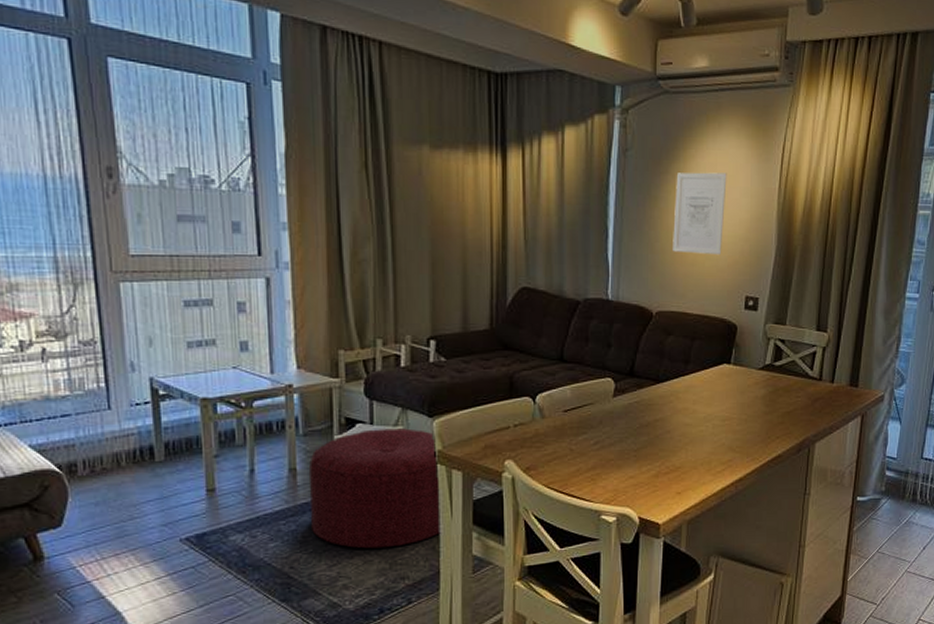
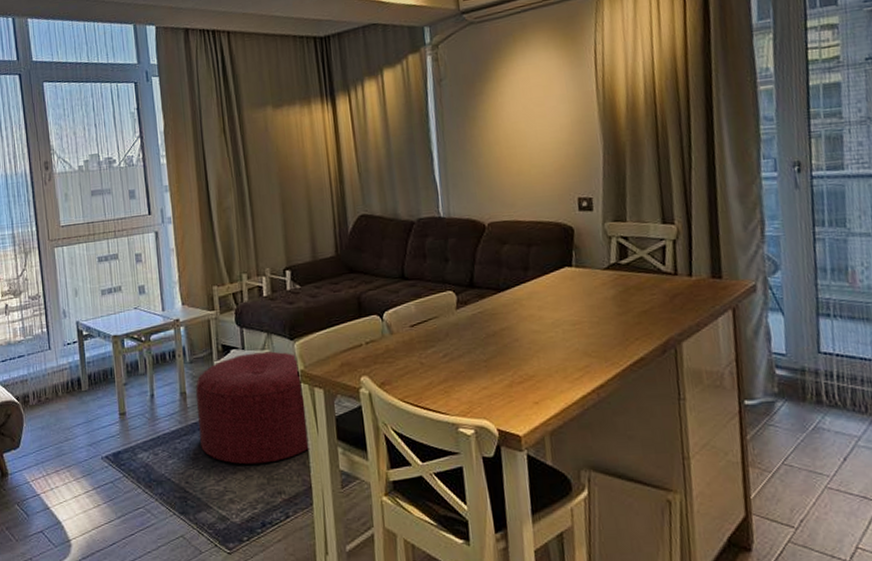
wall art: present [673,172,727,256] -> none [491,84,547,165]

